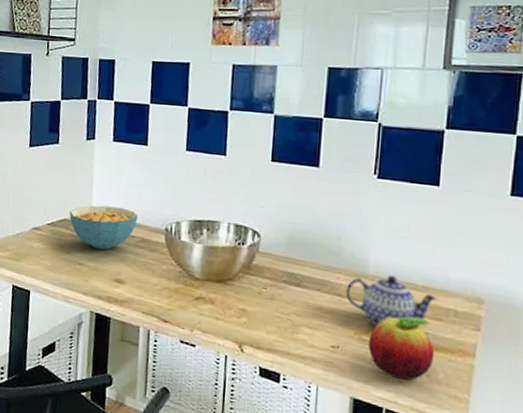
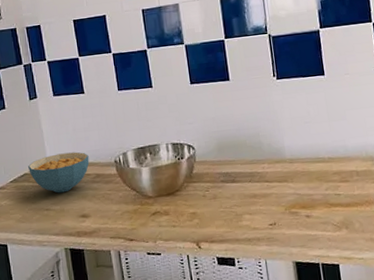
teapot: present [345,275,438,327] -> none [271,154,342,199]
fruit: present [367,316,435,381] -> none [297,183,349,237]

